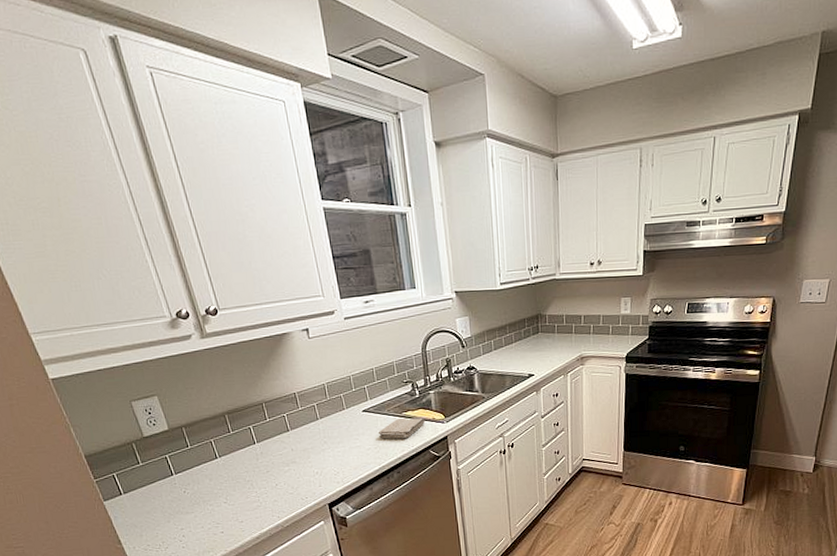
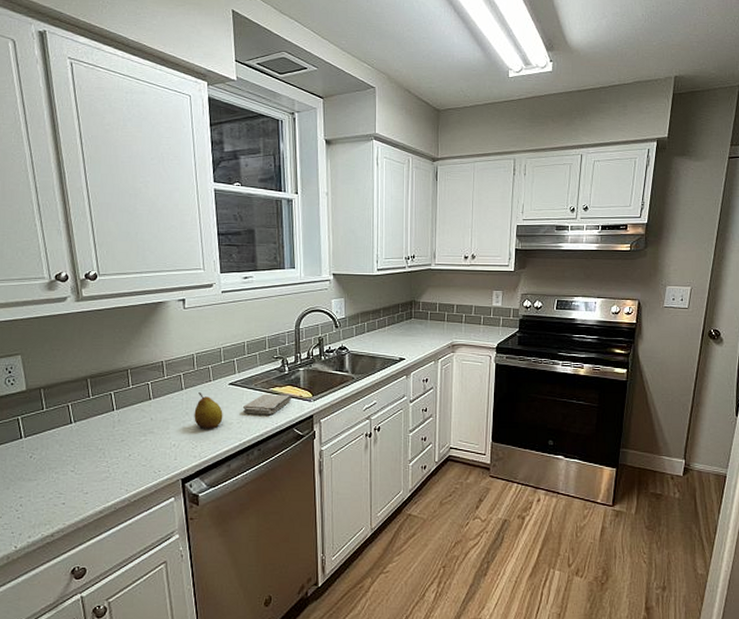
fruit: none [332,421,361,456] -> present [194,393,223,429]

